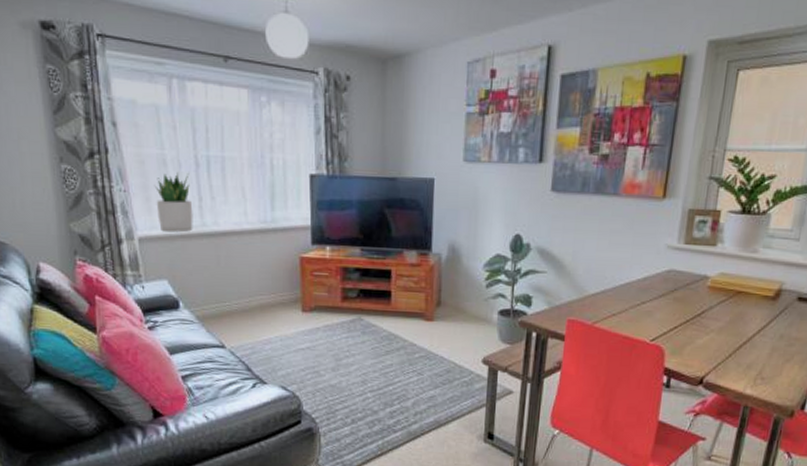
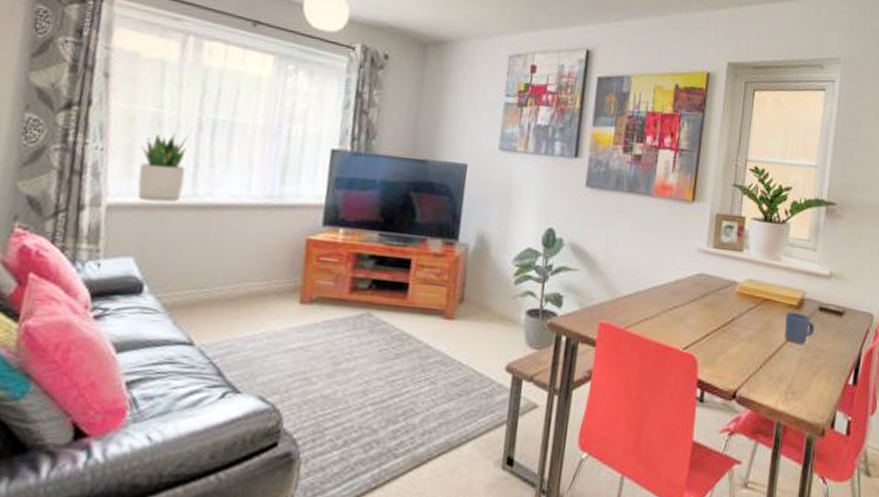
mug: none [757,302,792,333] -> present [785,311,815,344]

